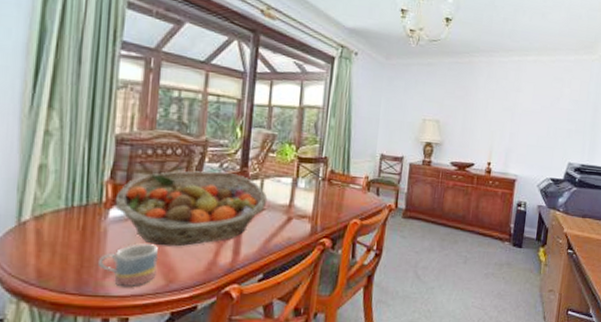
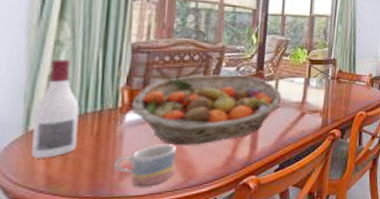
wine bottle: none [24,150,67,251] -> present [32,59,80,158]

